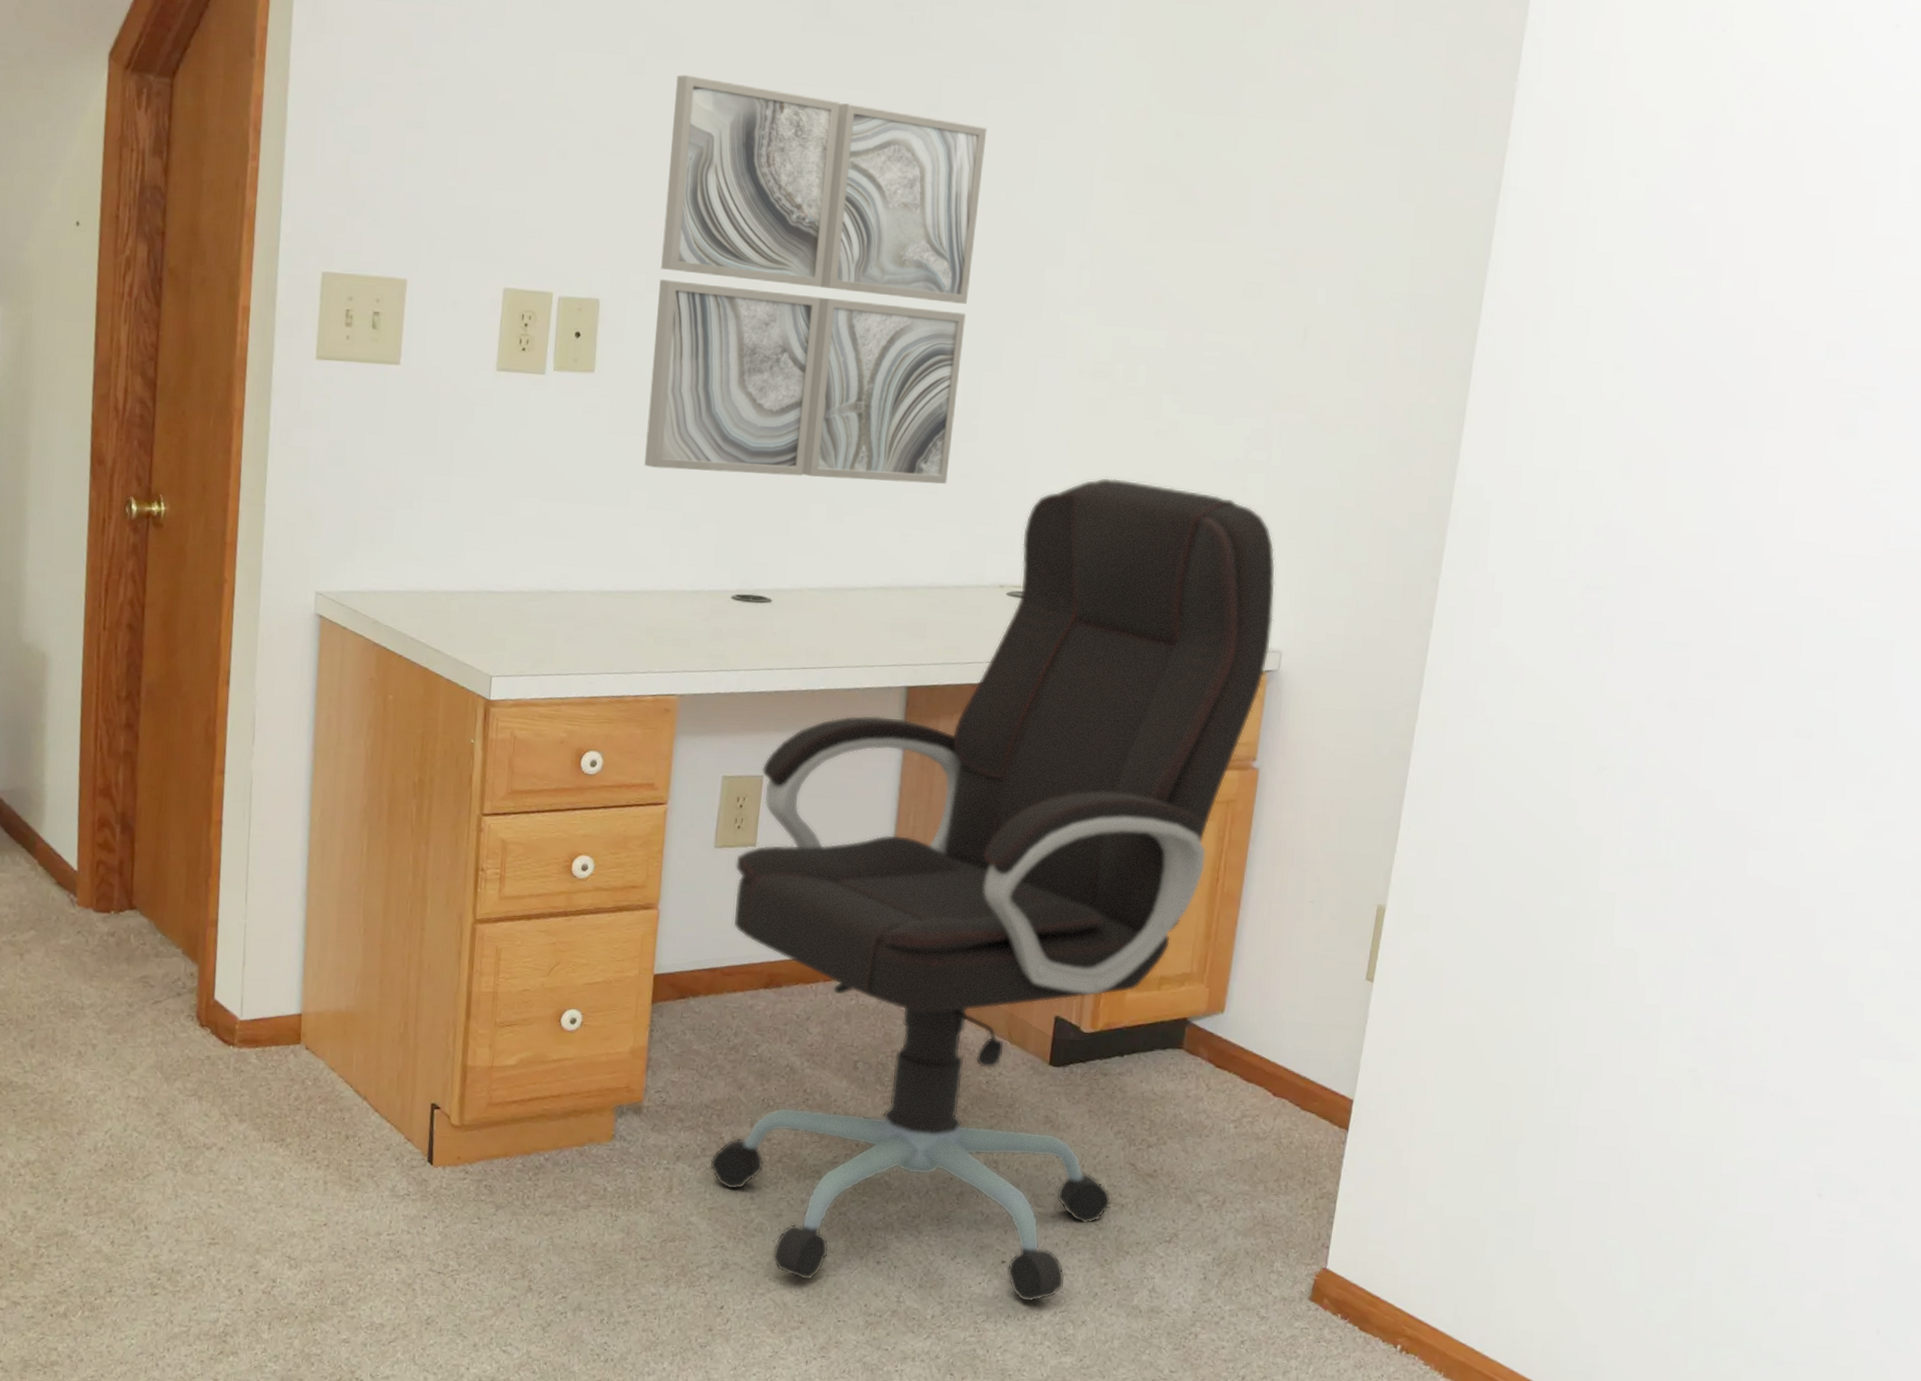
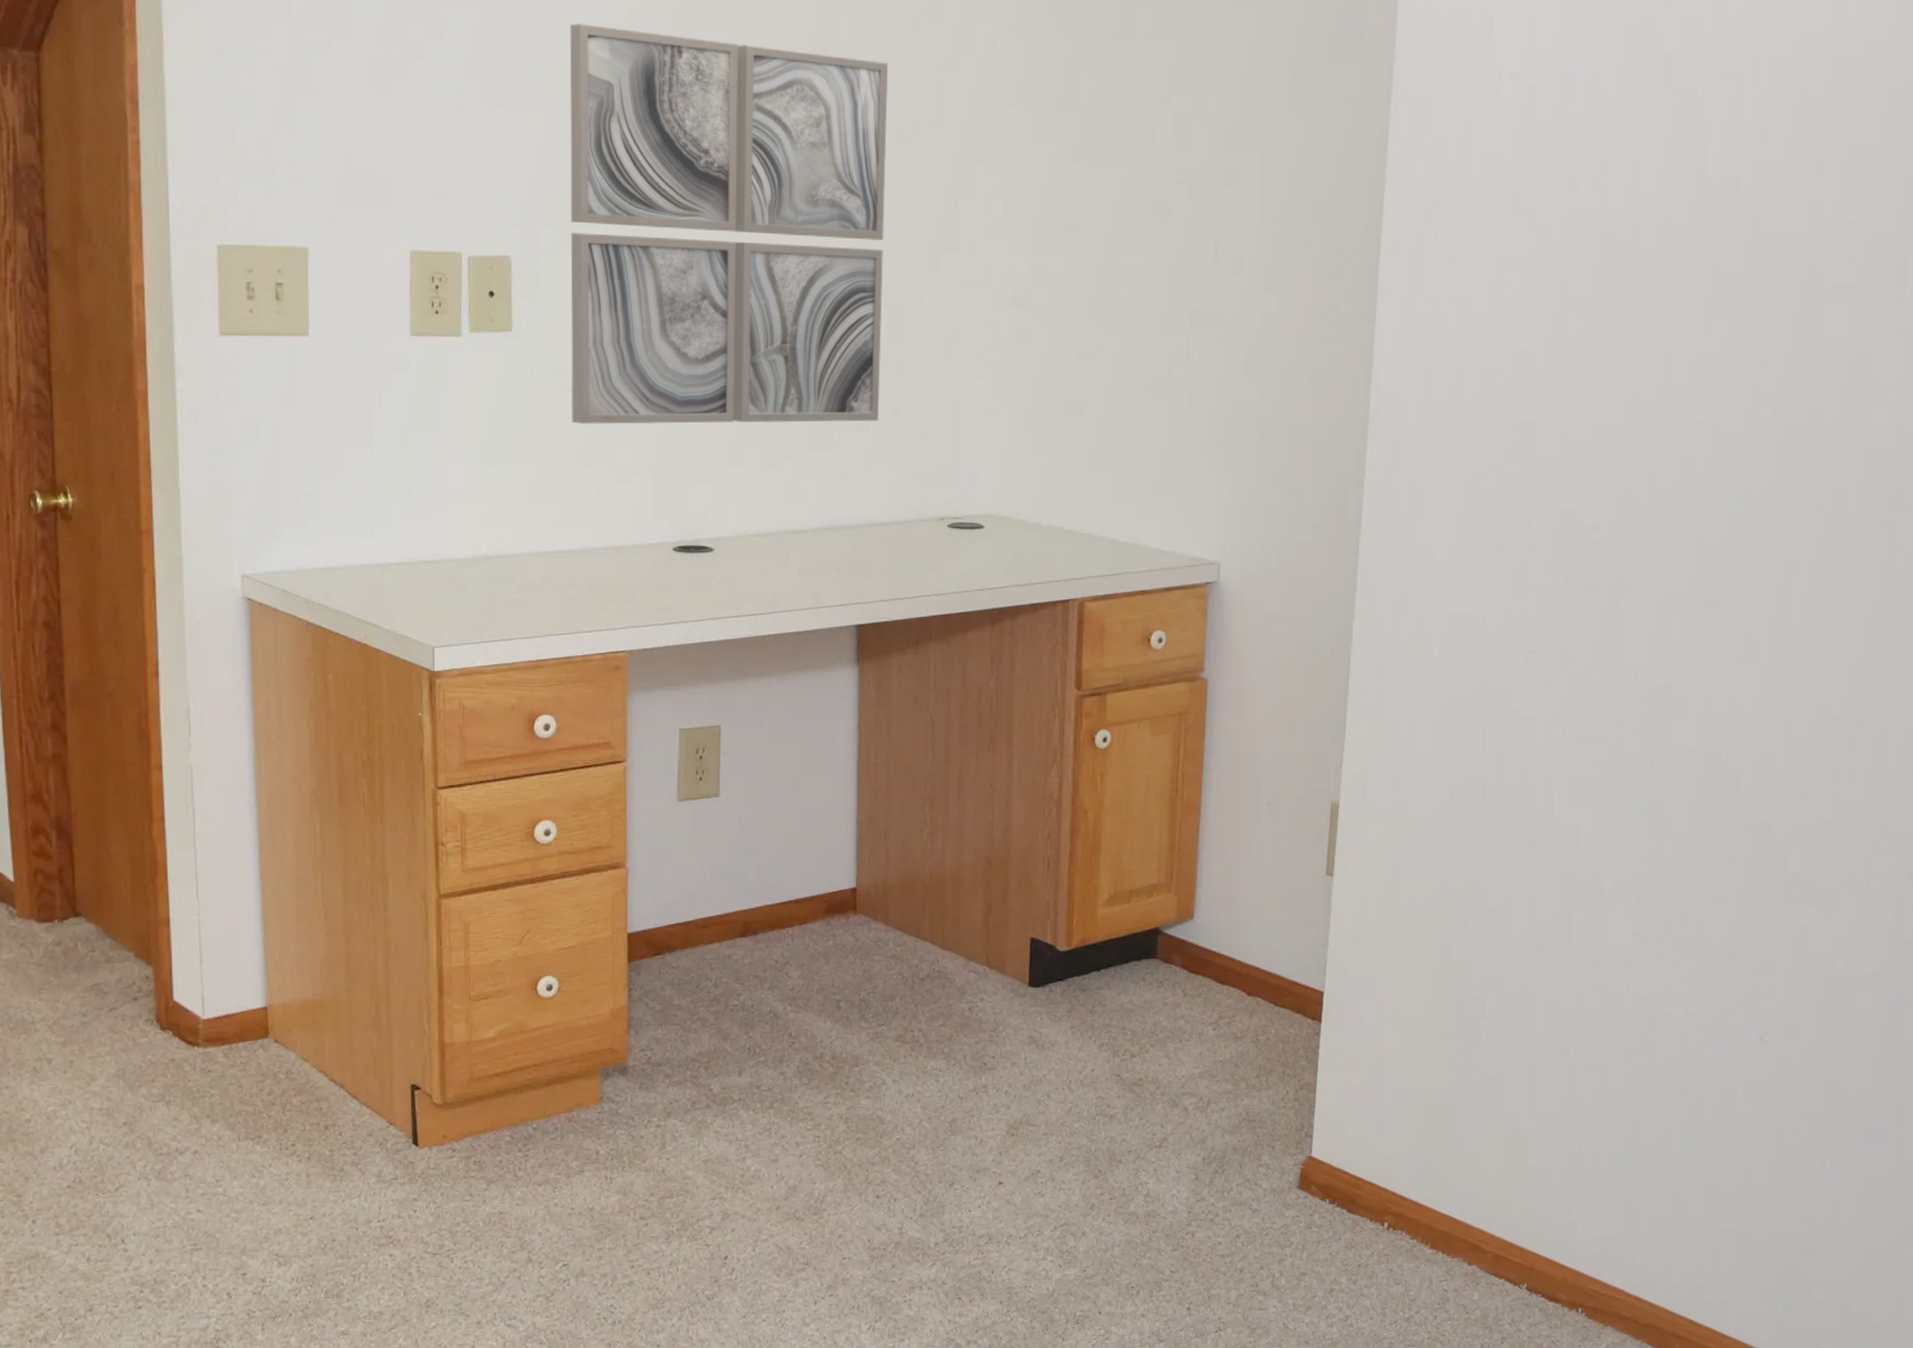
office chair: present [709,477,1276,1303] -> none [700,403,1209,1222]

